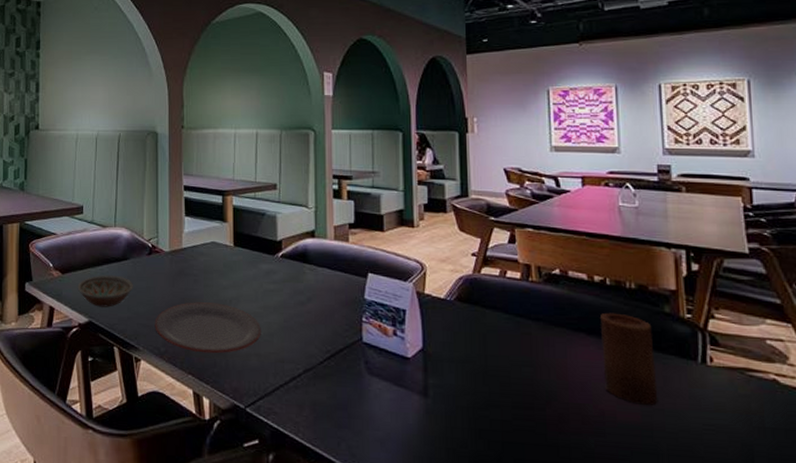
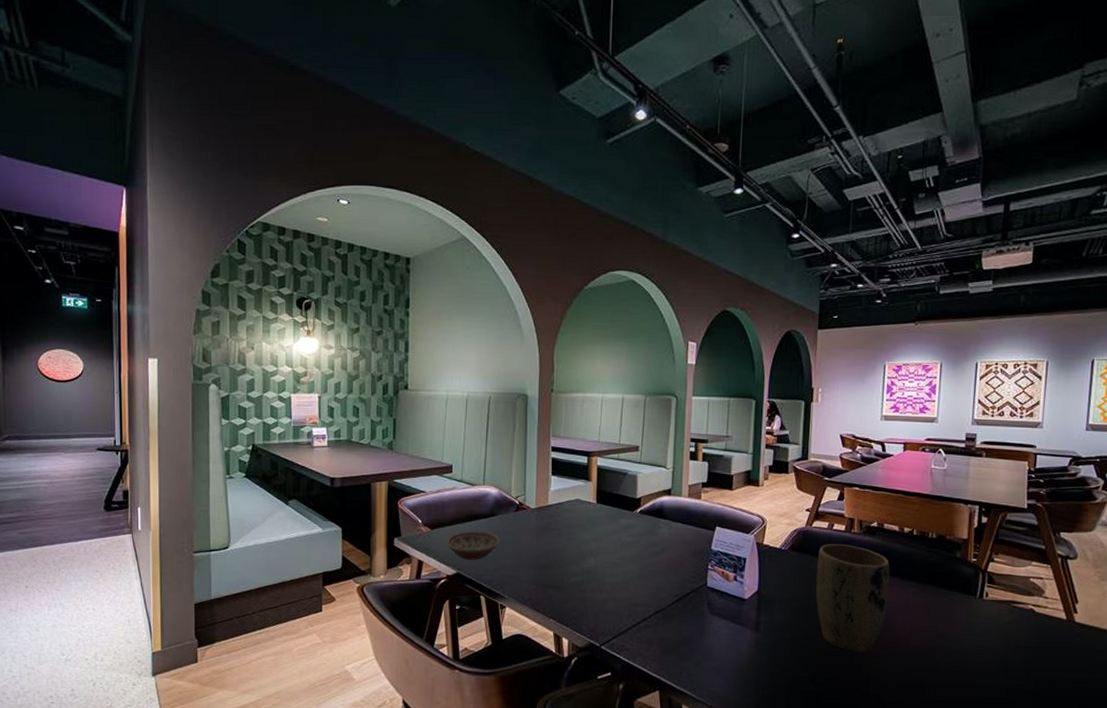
plate: present [154,302,261,354] -> none [520,554,618,600]
plant pot: none [490,294,584,429] -> present [816,544,890,654]
candle: present [601,312,658,405] -> none [903,558,945,632]

